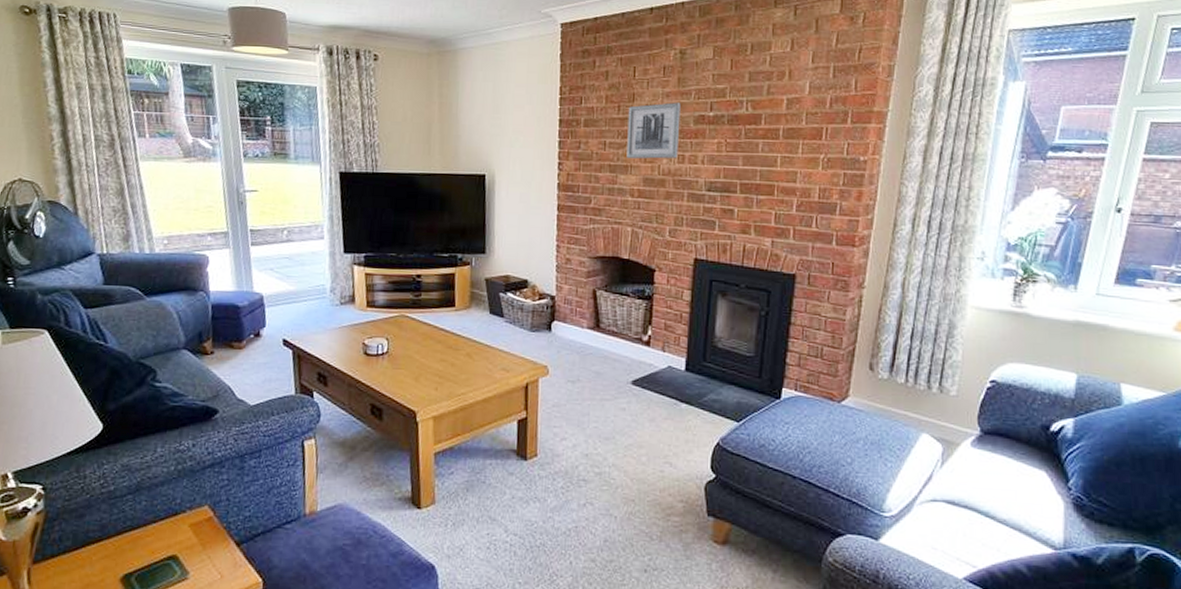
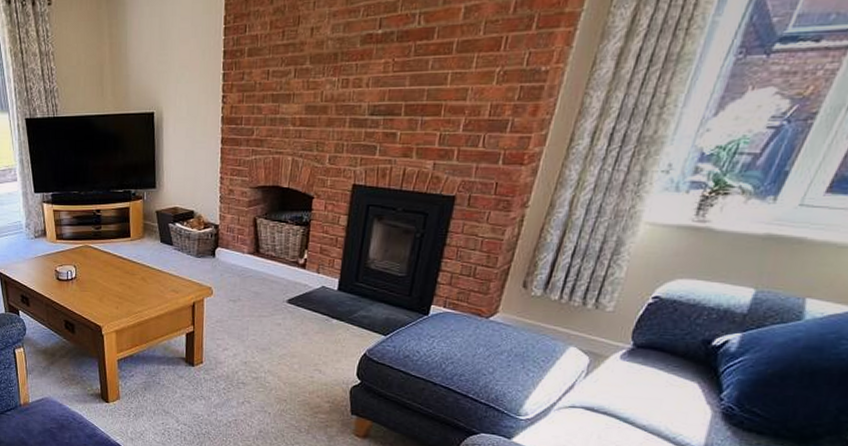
wall art: present [626,102,681,159] -> none [289,22,348,87]

